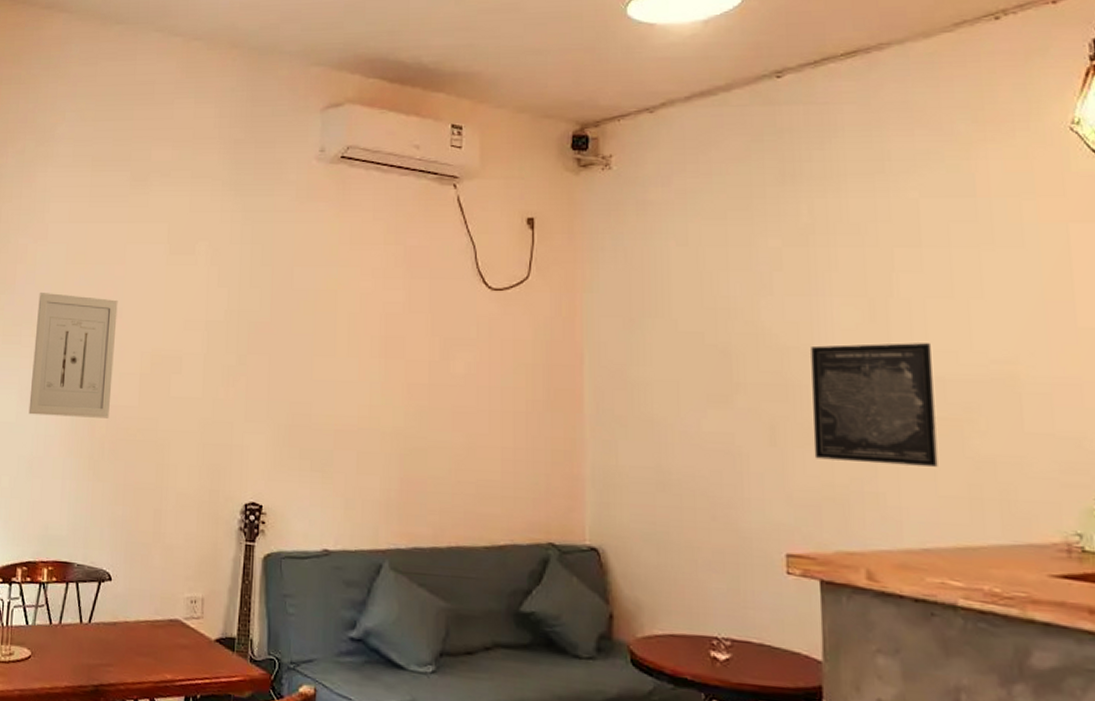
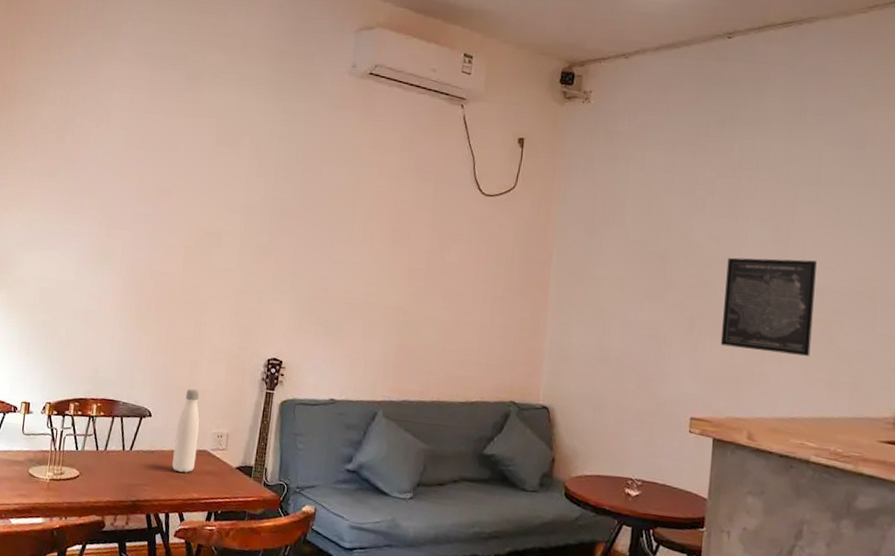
wall art: present [28,291,118,418] -> none [86,170,169,282]
water bottle: none [139,545,169,648] -> present [172,389,200,473]

